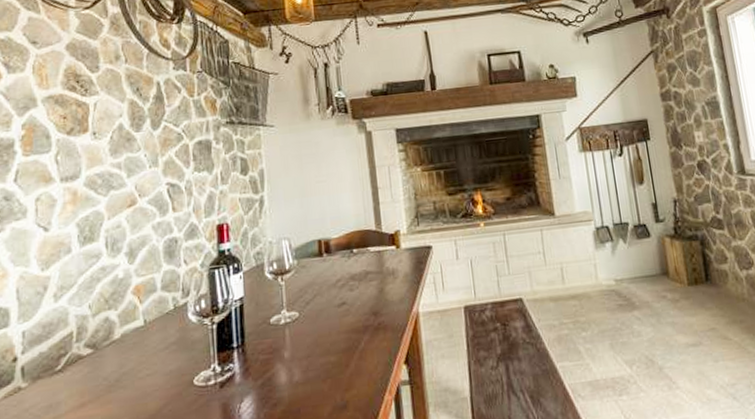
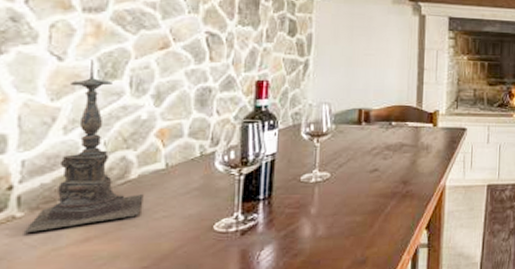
candle holder: none [28,226,128,404] -> present [23,59,144,234]

